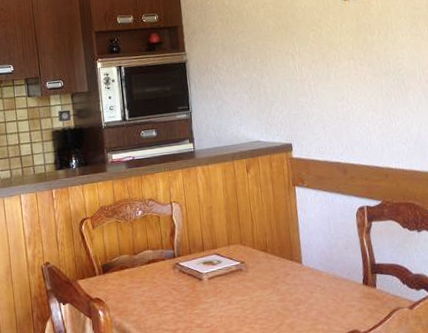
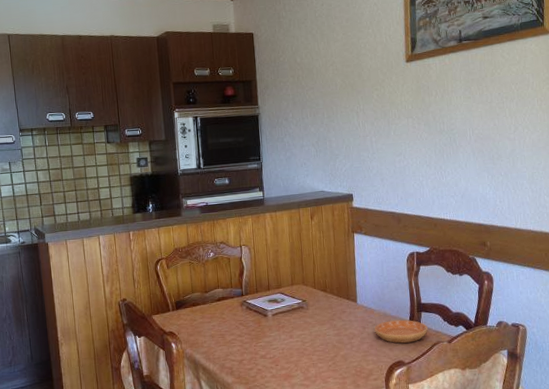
saucer: none [323,282,385,310] -> present [374,319,428,344]

